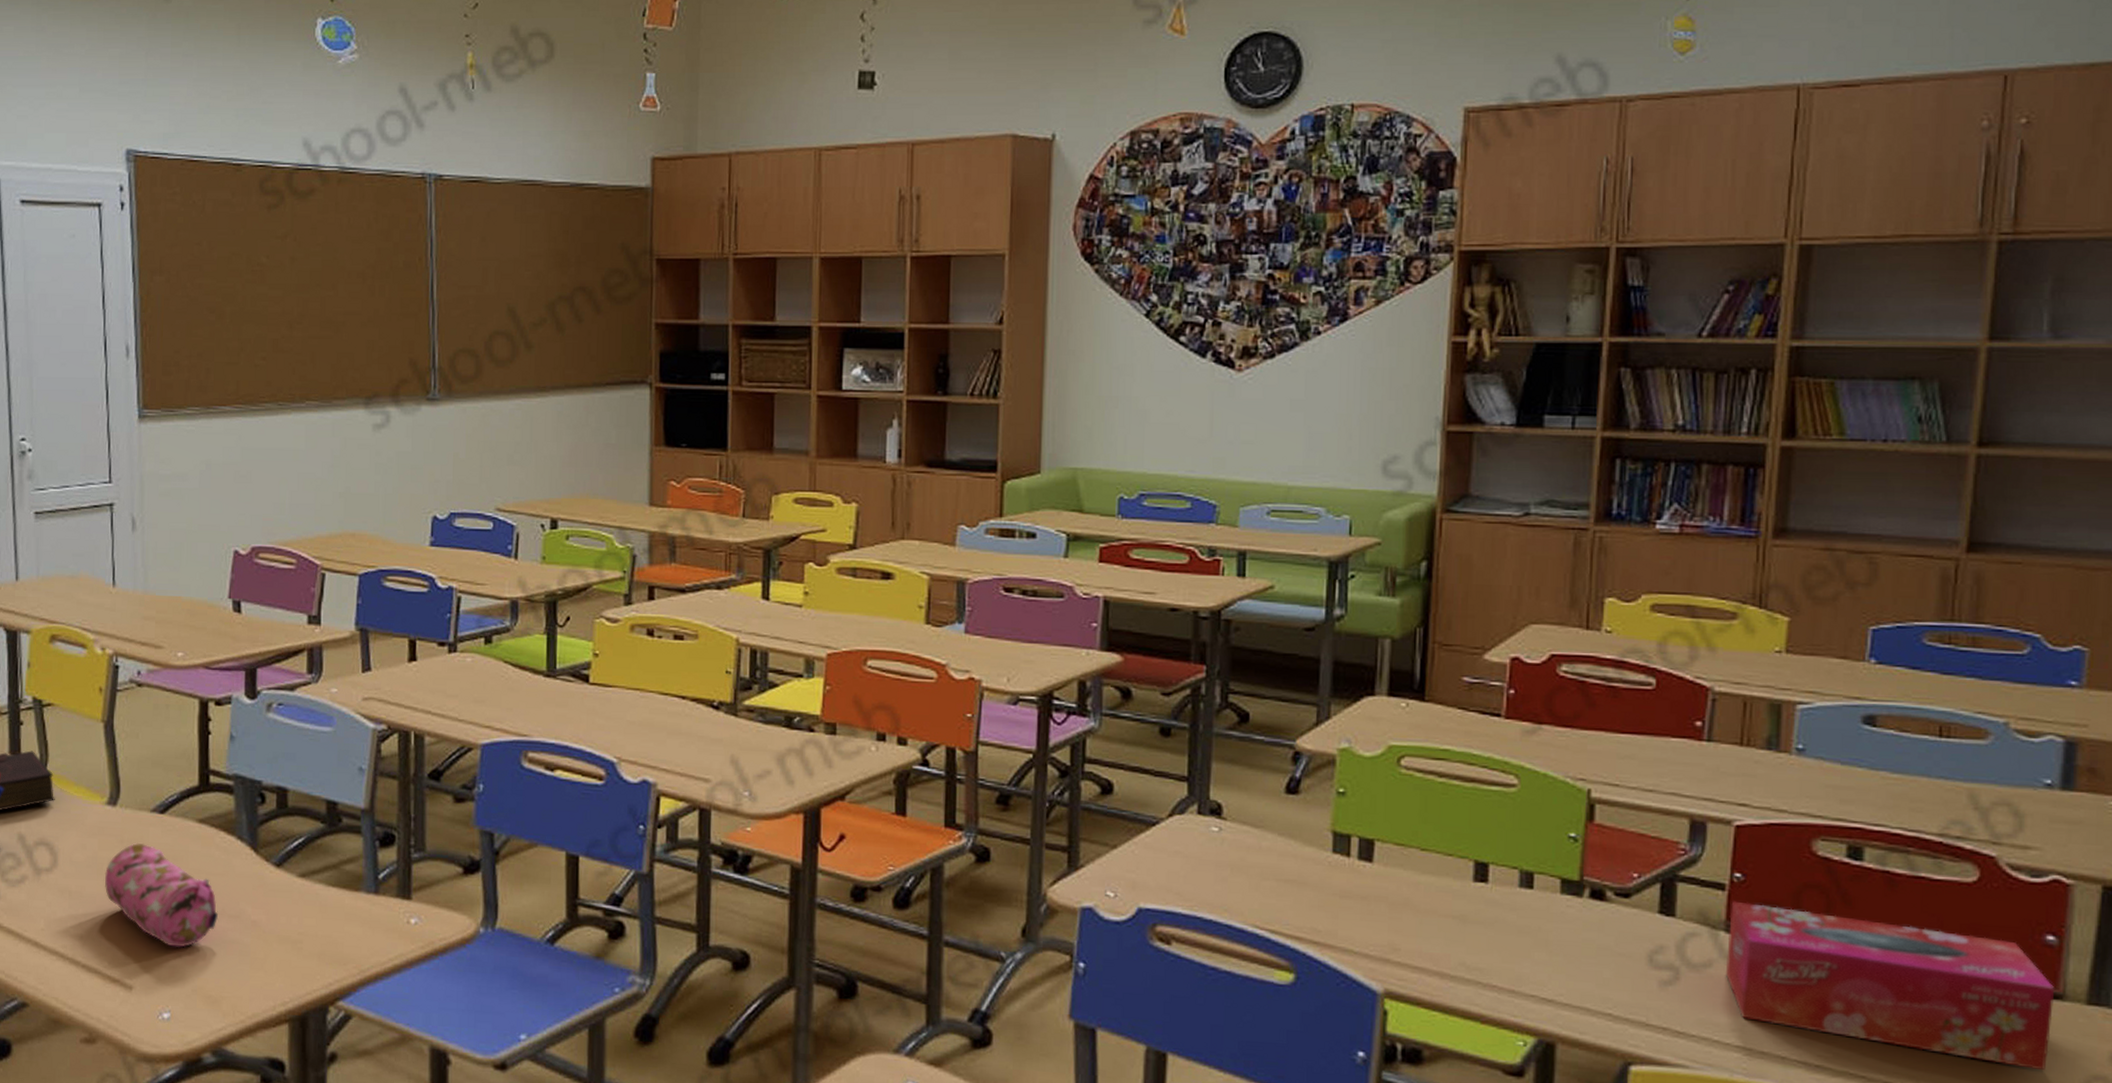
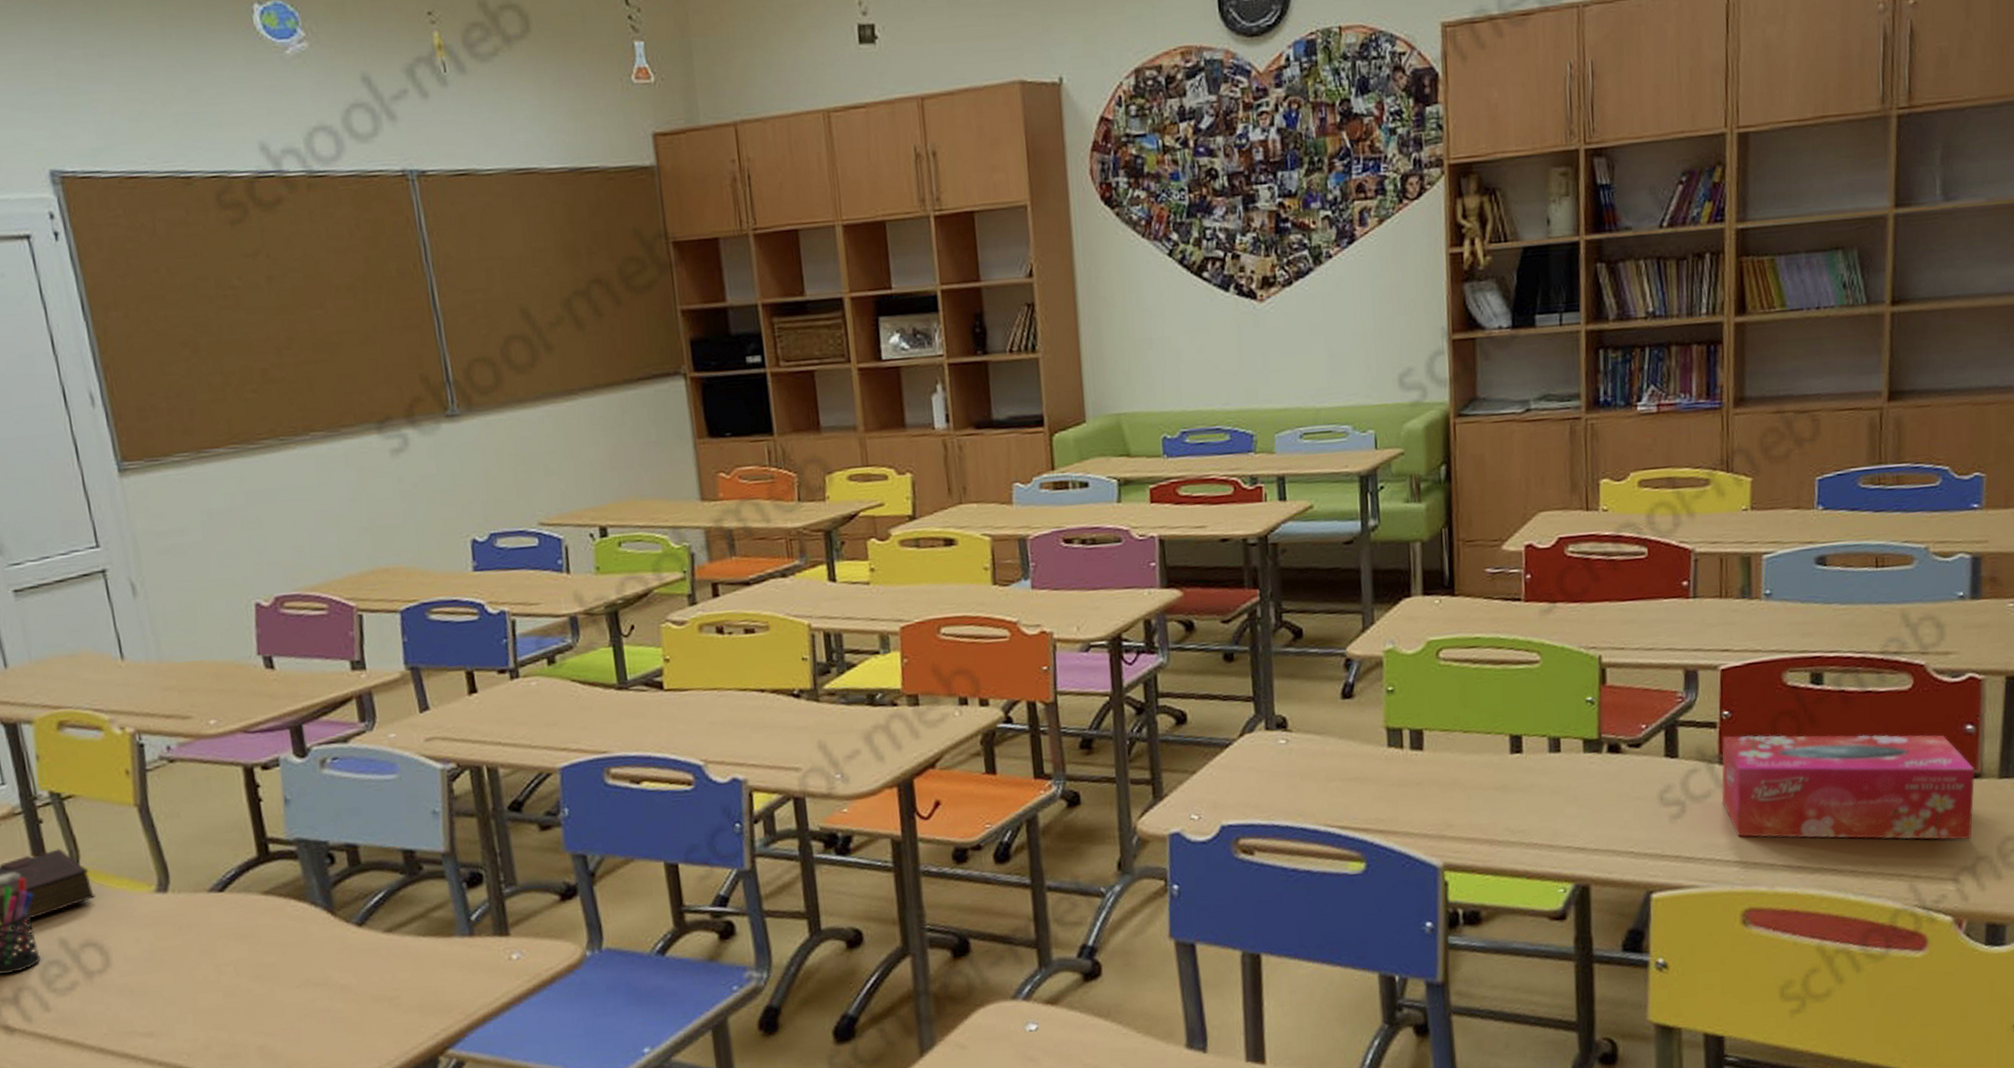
pencil case: present [105,842,218,948] -> none [167,926,303,1027]

